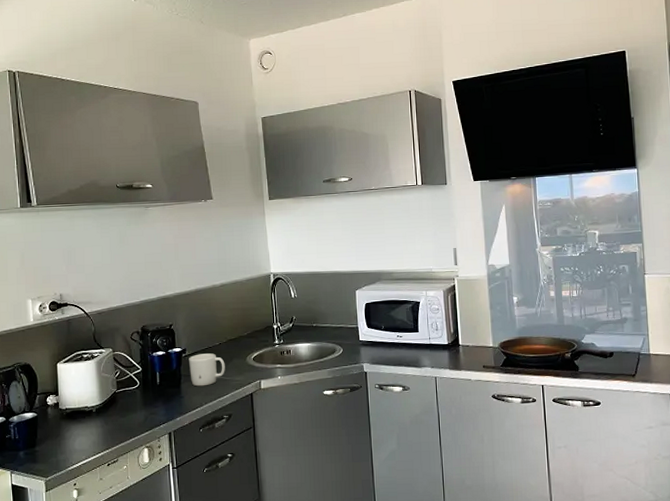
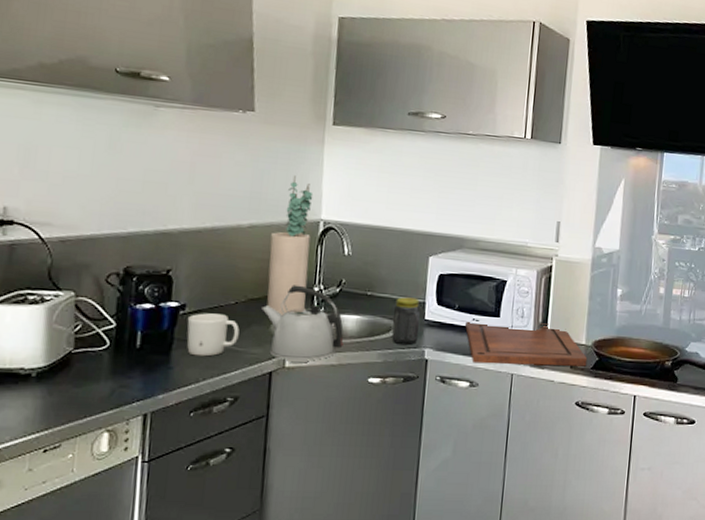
vase: none [237,242,270,349] -> present [267,175,314,315]
kettle: none [238,325,301,385] -> present [261,285,344,363]
jar: none [334,324,357,362] -> present [392,297,420,345]
cutting board: none [392,333,497,371] -> present [465,322,588,367]

